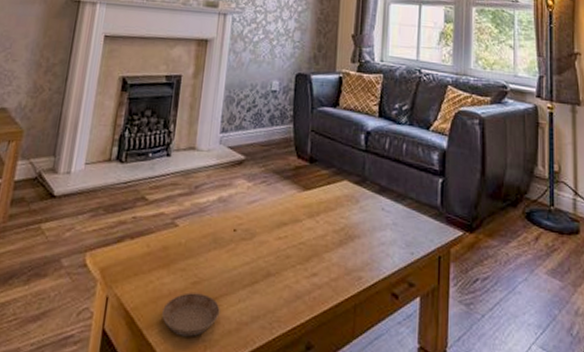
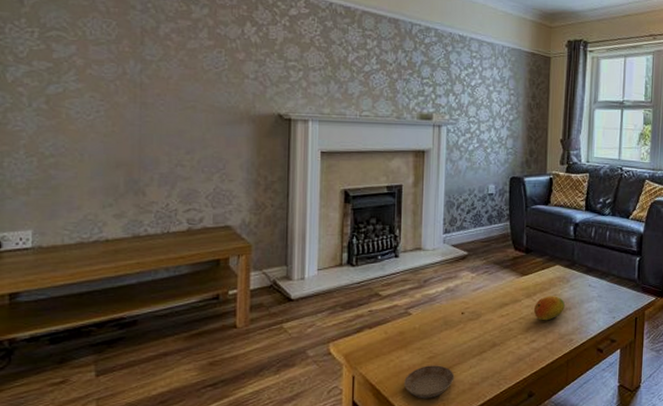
fruit: none [316,217,353,250] -> present [533,296,565,321]

